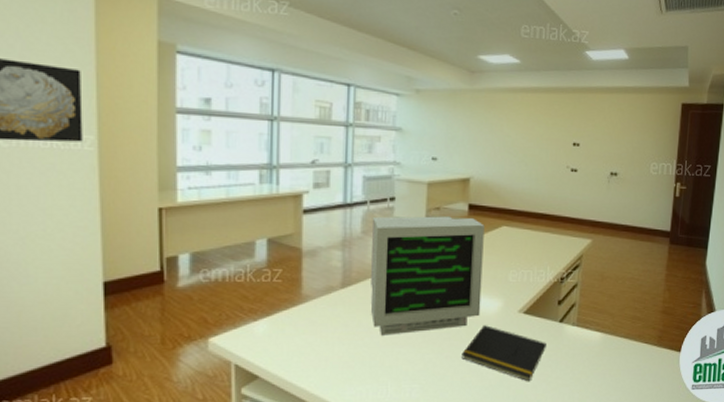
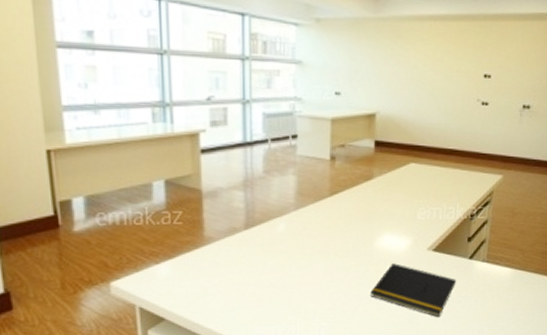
computer monitor: present [370,216,485,336] -> none [274,154,392,276]

